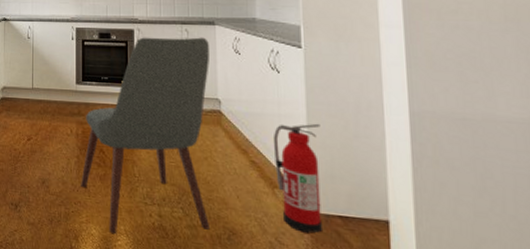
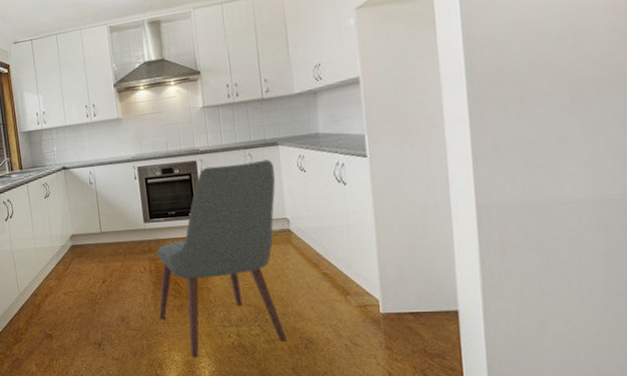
fire extinguisher: present [273,123,322,233] -> none [342,228,395,332]

